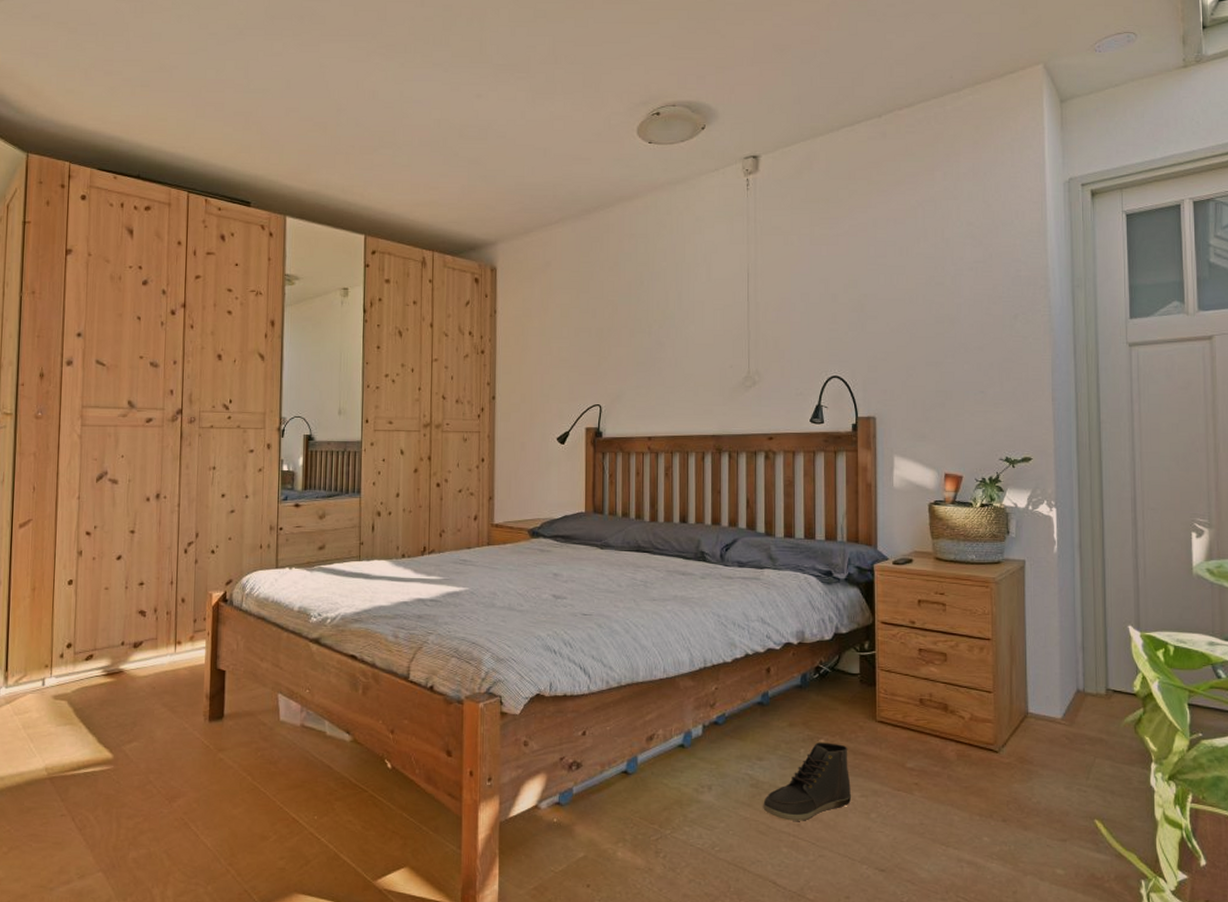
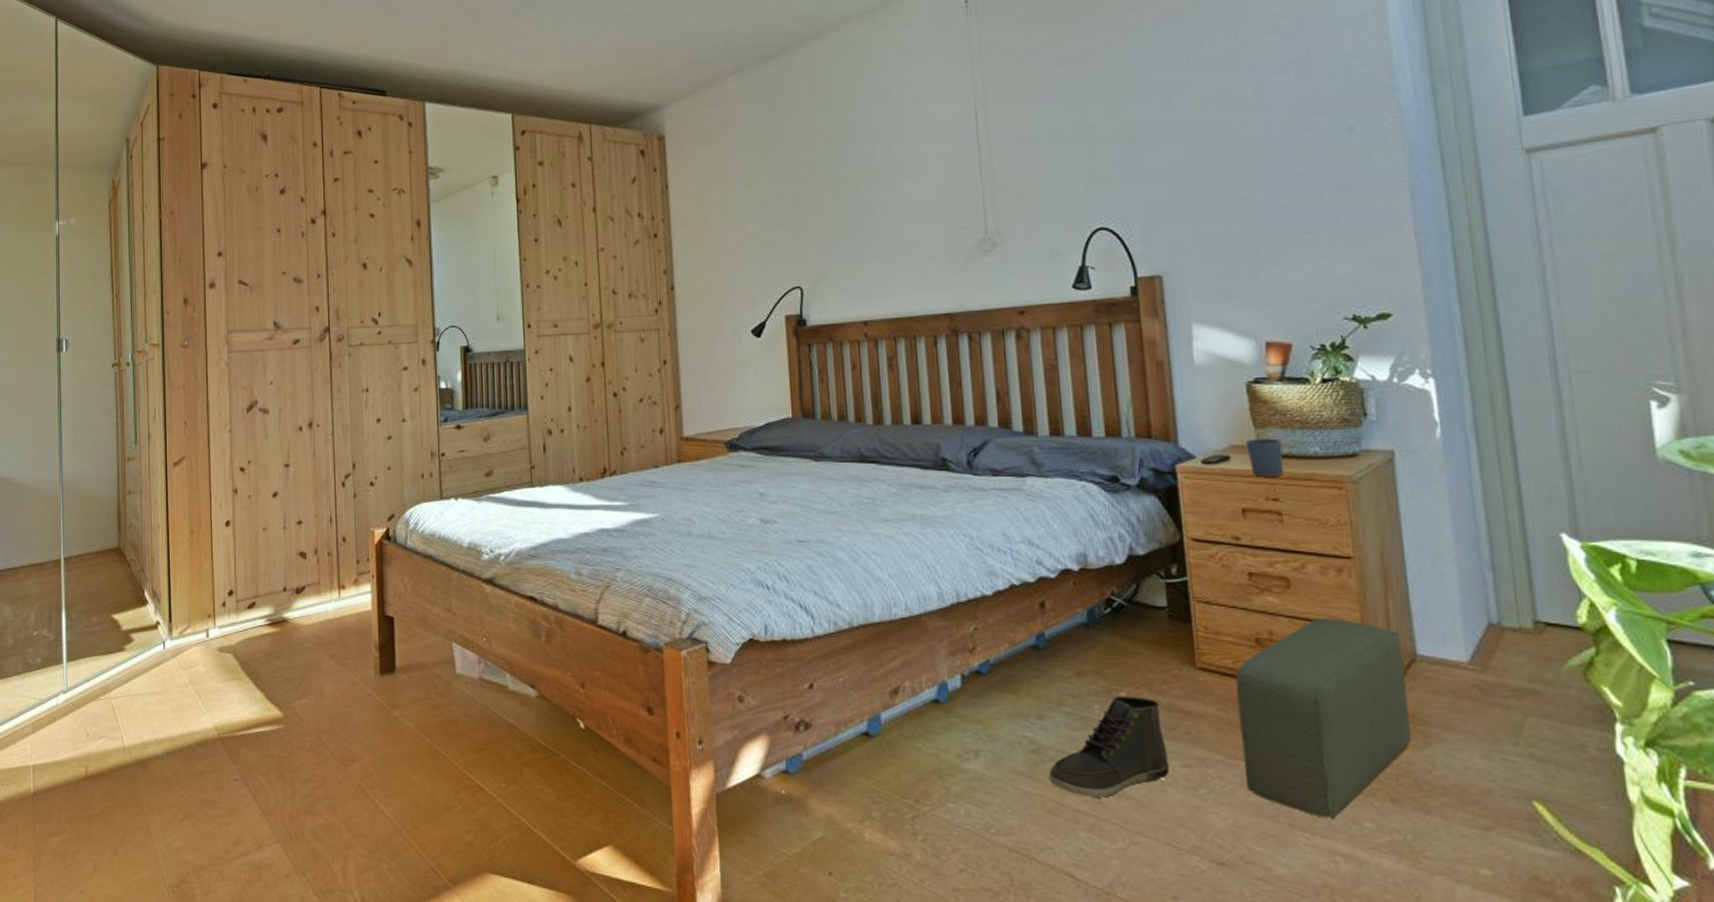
pouf: none [904,684,1020,834] -> present [1235,618,1412,818]
mug: none [925,547,950,576] -> present [1246,438,1284,477]

